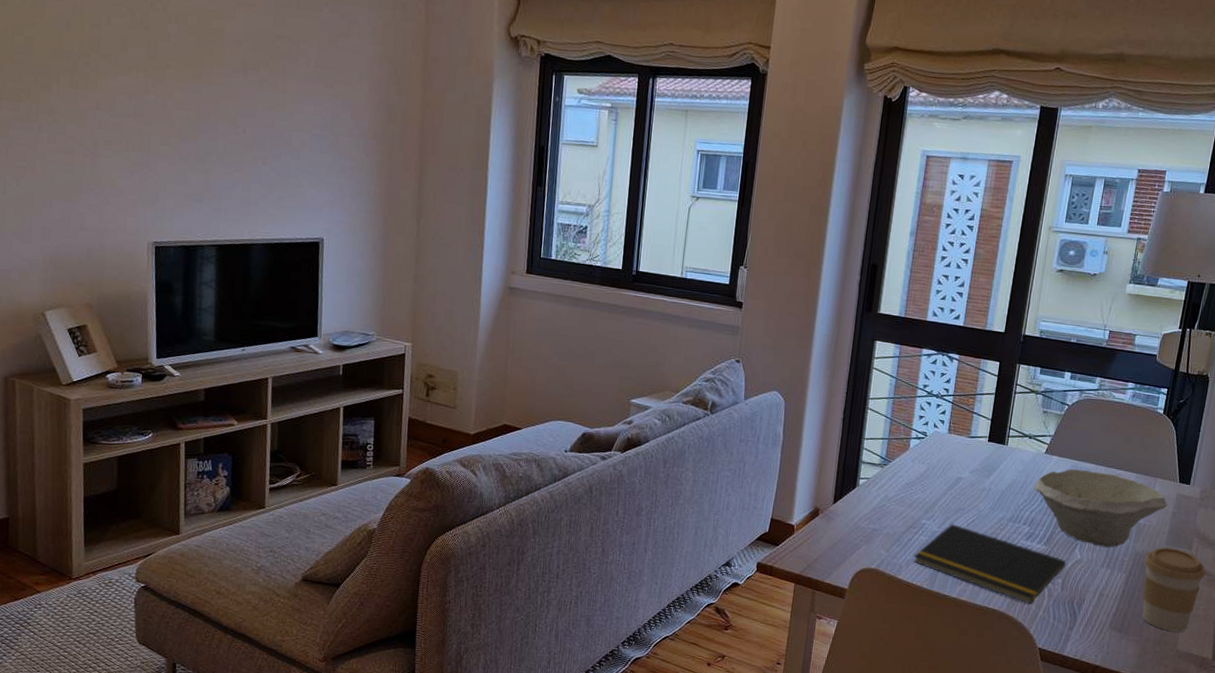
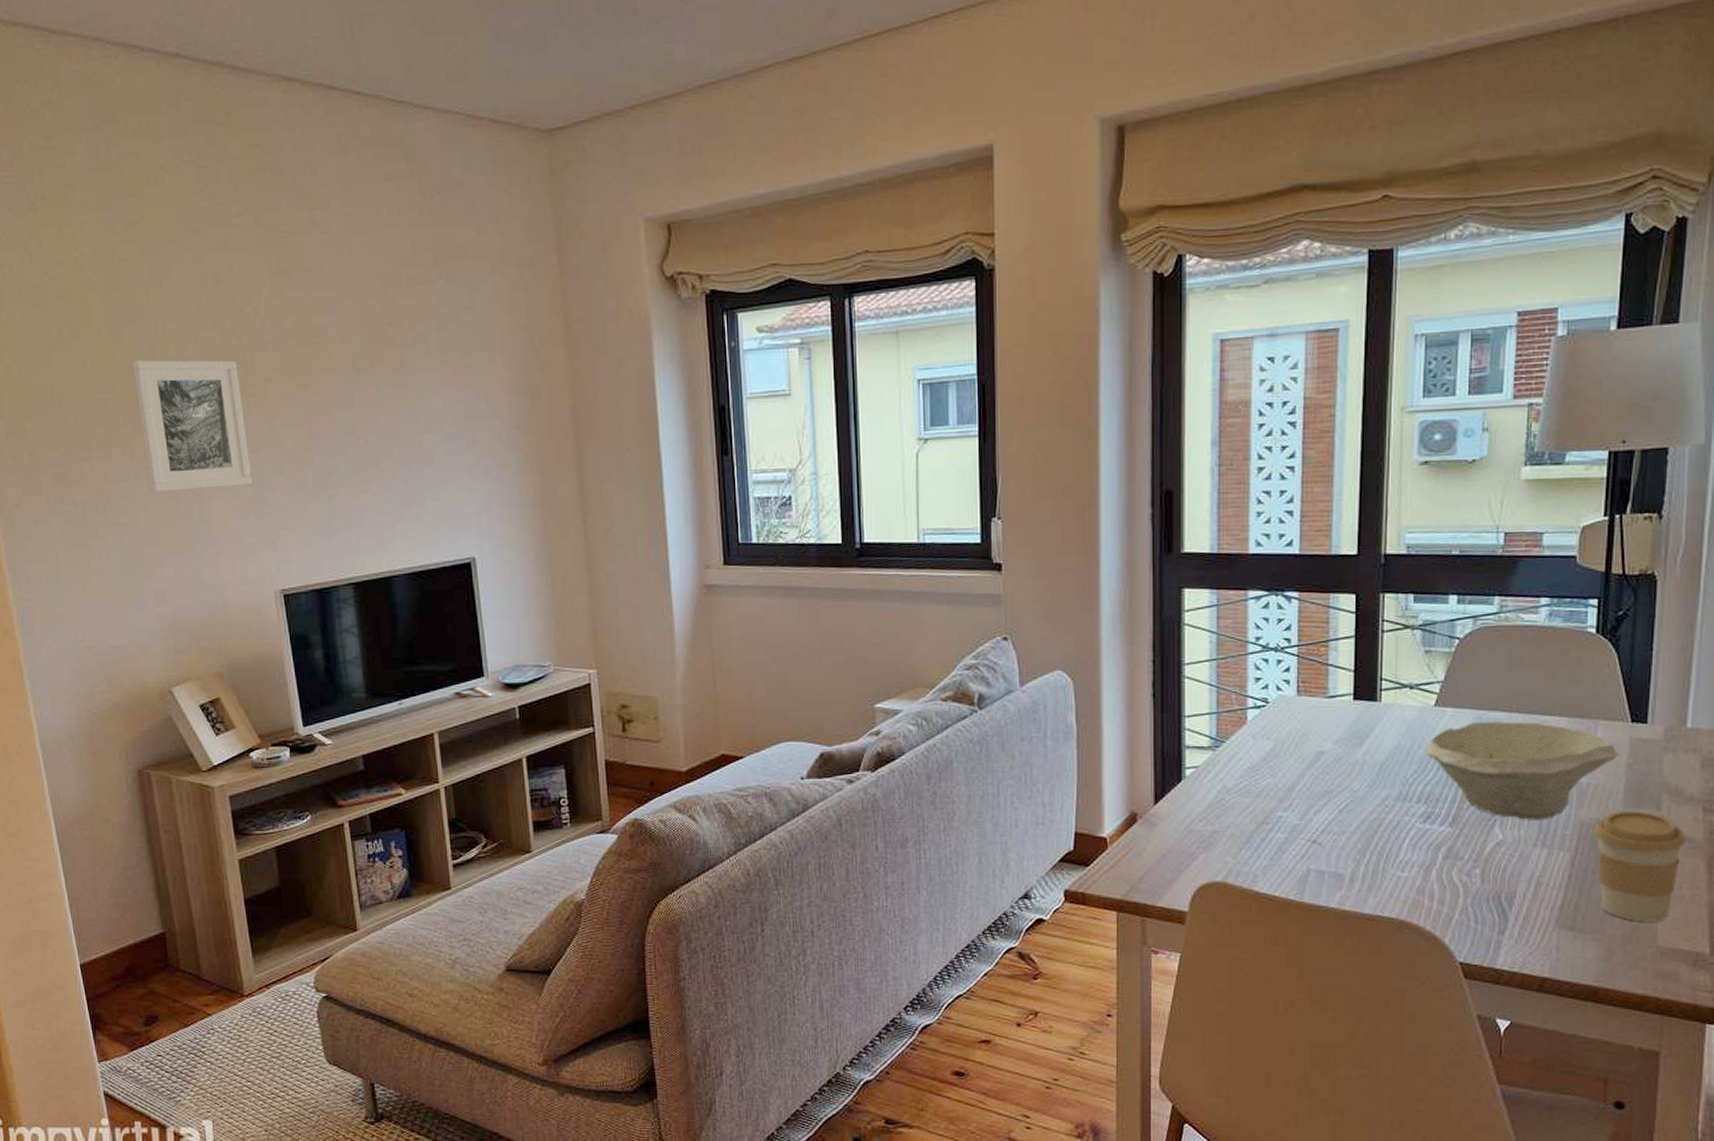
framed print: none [49,31,142,151] -> present [132,359,252,493]
notepad: present [913,524,1066,605] -> none [1271,813,1482,906]

